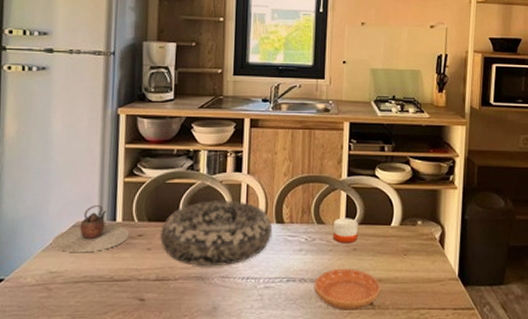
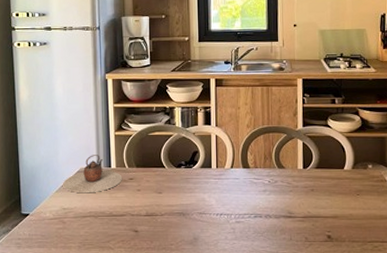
decorative bowl: present [160,200,273,267] -> none [147,149,240,205]
saucer: present [314,268,381,310] -> none [278,206,338,242]
candle: present [332,218,358,244] -> none [292,163,315,185]

